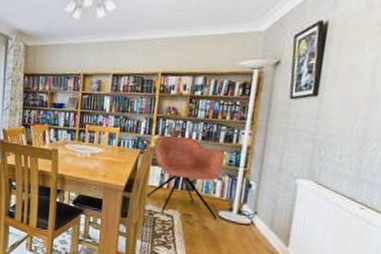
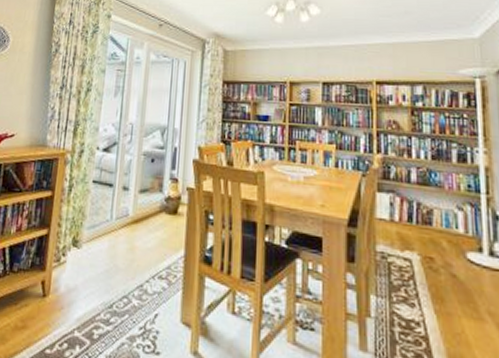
armchair: present [147,135,224,219] -> none [377,153,465,264]

